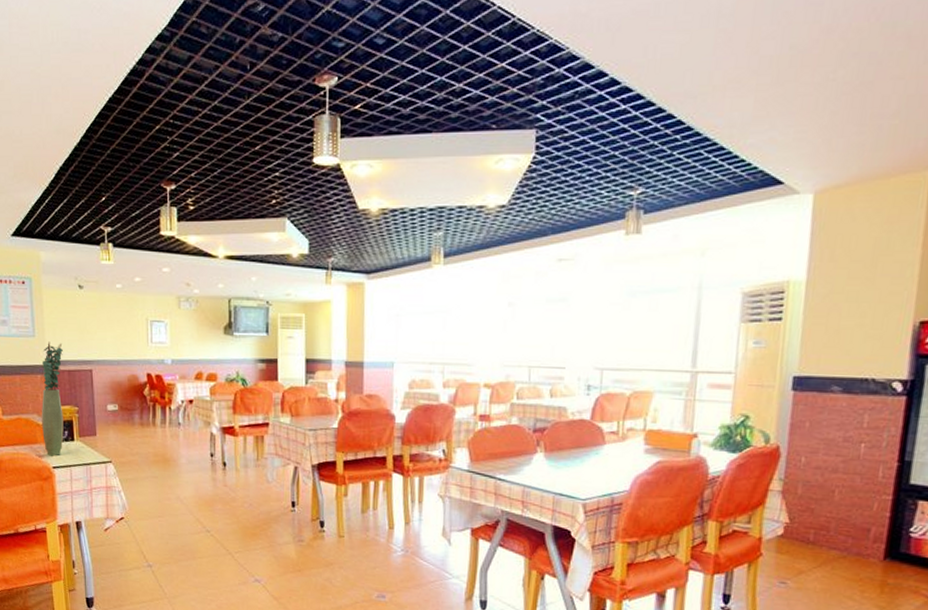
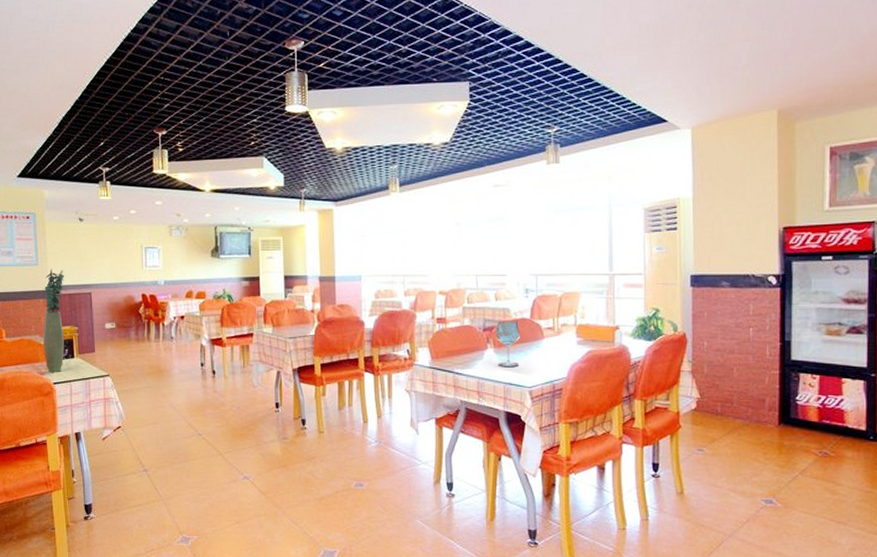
wine glass: none [547,421,578,476] -> present [495,321,521,368]

